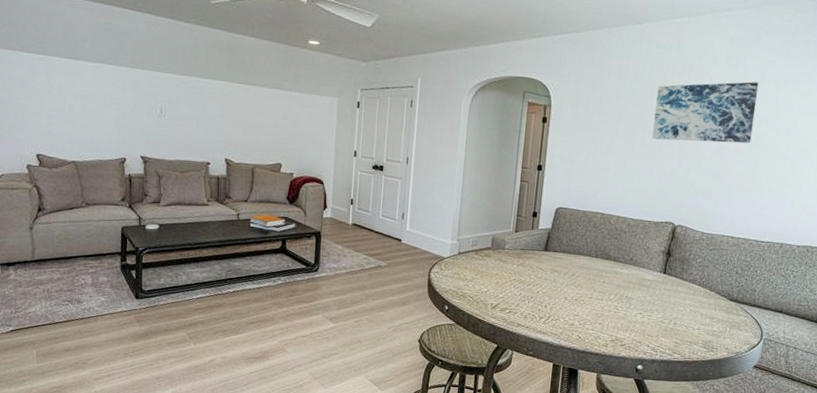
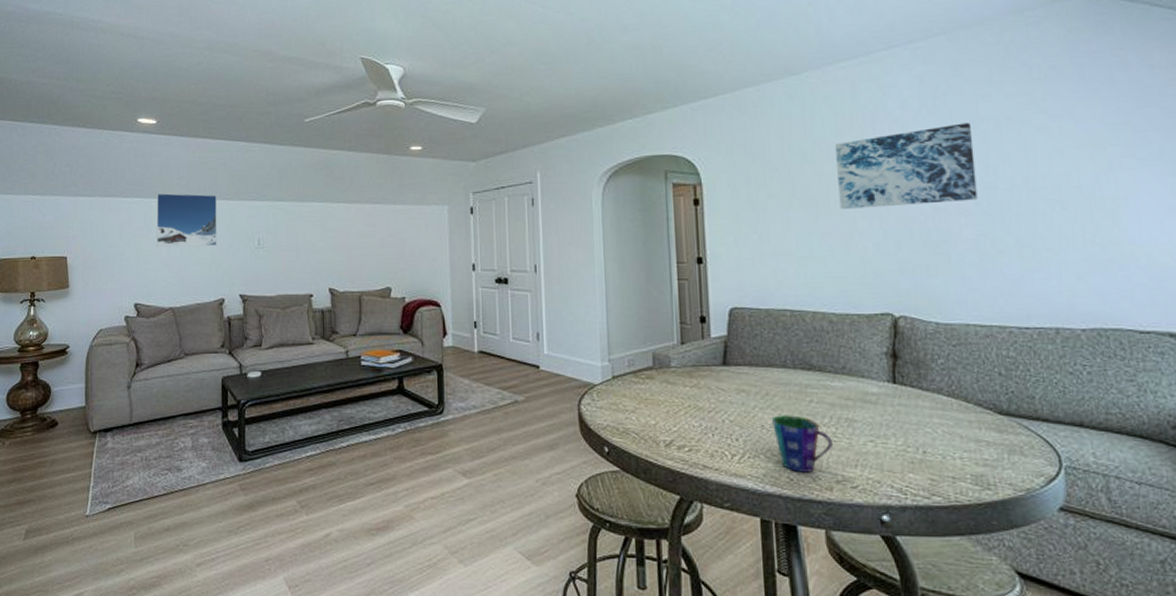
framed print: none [59,52,121,109] -> present [156,193,217,248]
cup: none [573,290,614,333] -> present [771,415,833,472]

